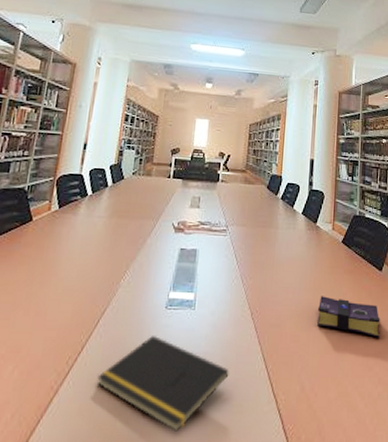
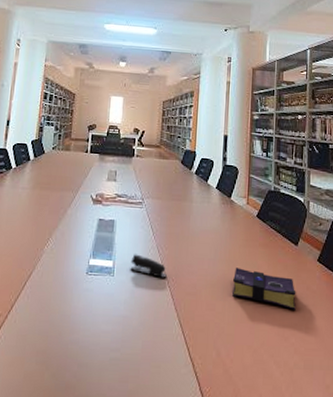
notepad: present [96,334,229,432] -> none [25,297,147,387]
stapler: none [212,285,250,310] -> present [130,254,167,278]

